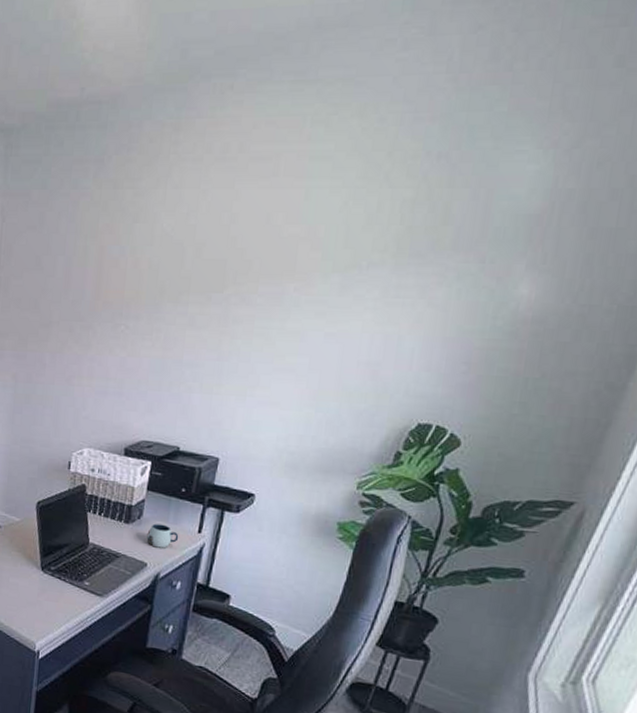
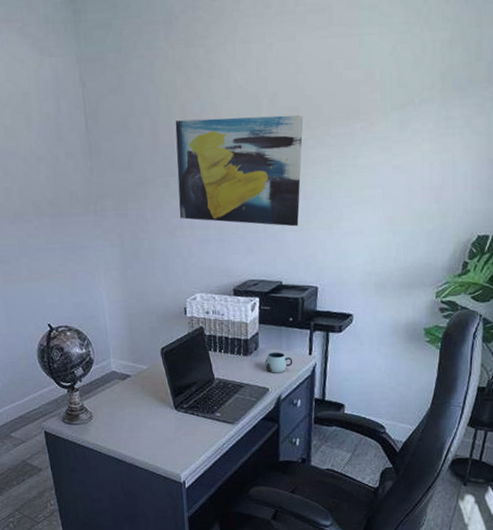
wall art: none [79,263,230,389] -> present [175,114,303,227]

